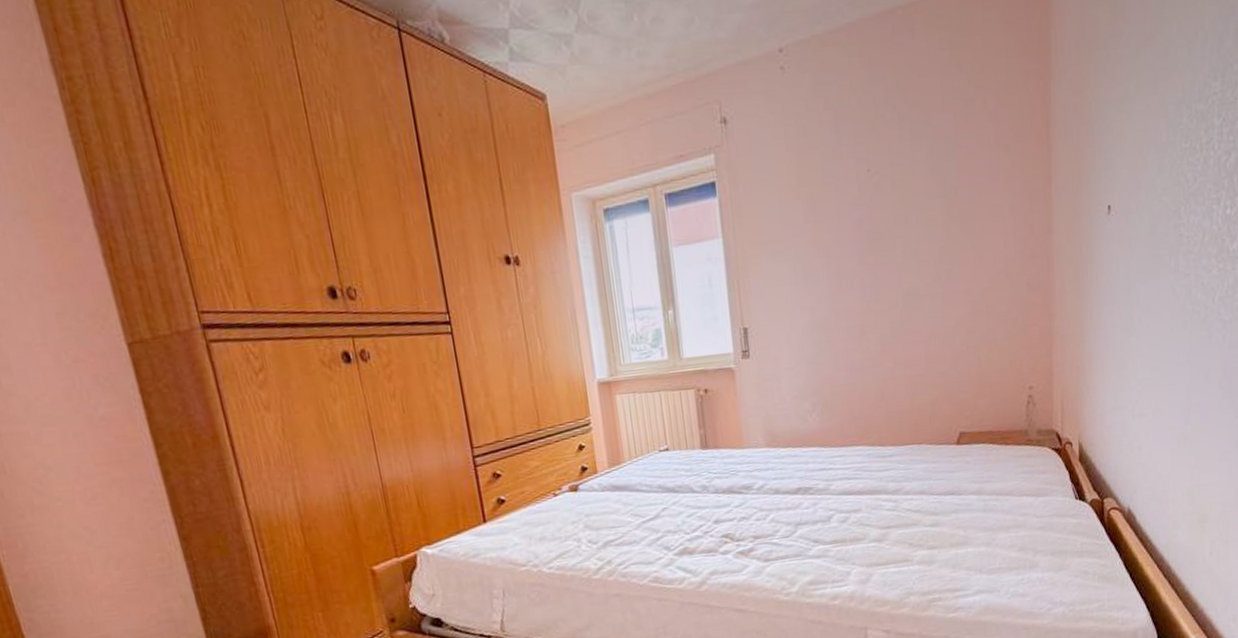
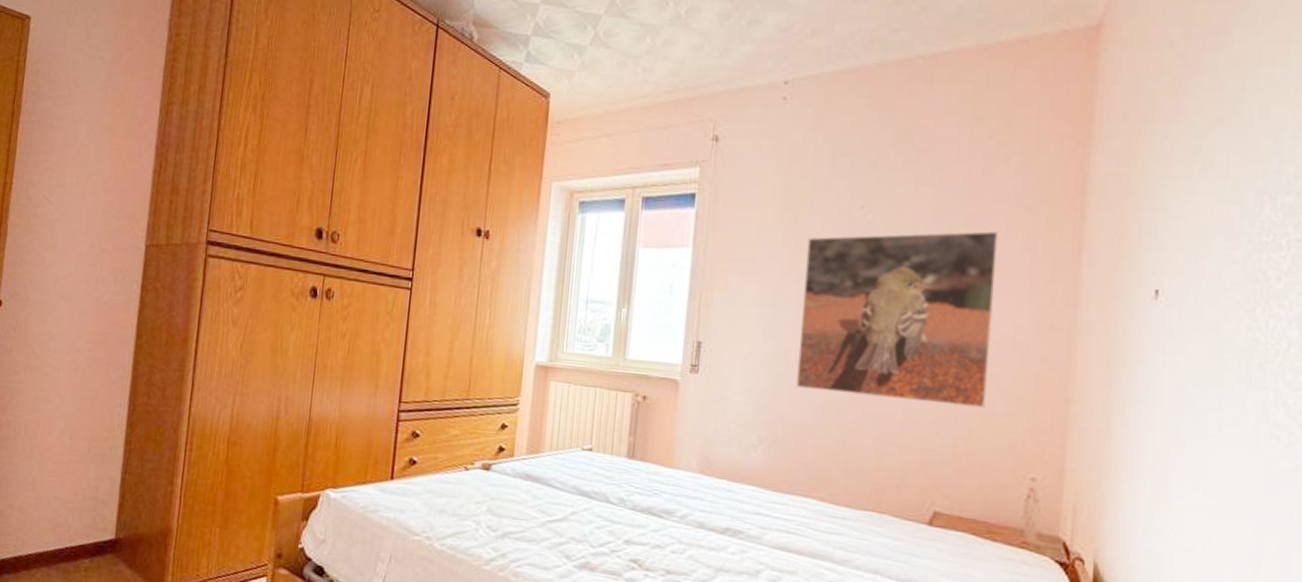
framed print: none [825,173,990,352] -> present [796,230,998,408]

